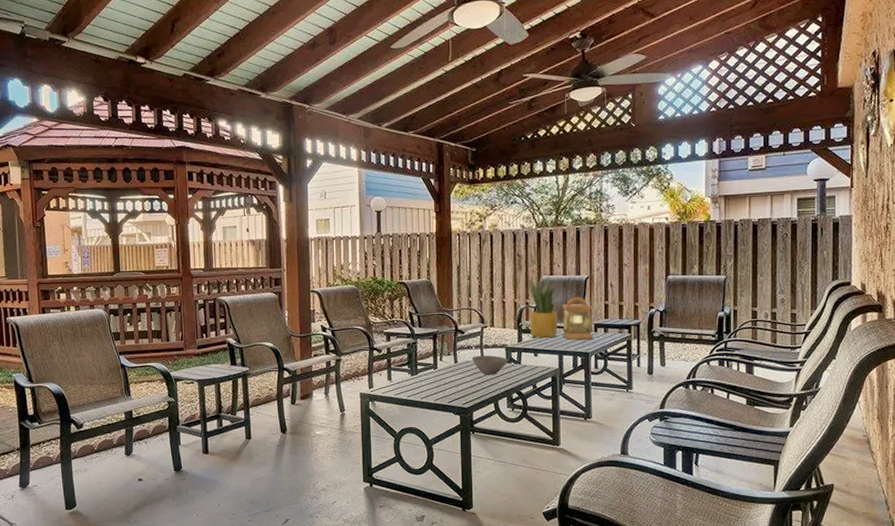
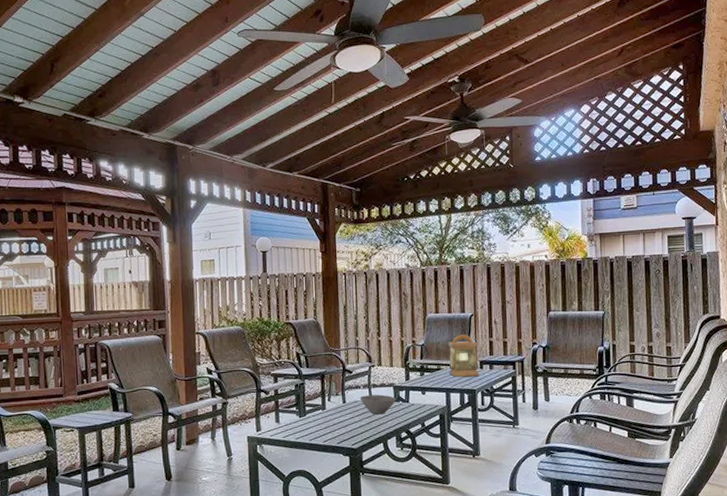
planter: present [528,275,560,339] -> none [414,313,446,377]

